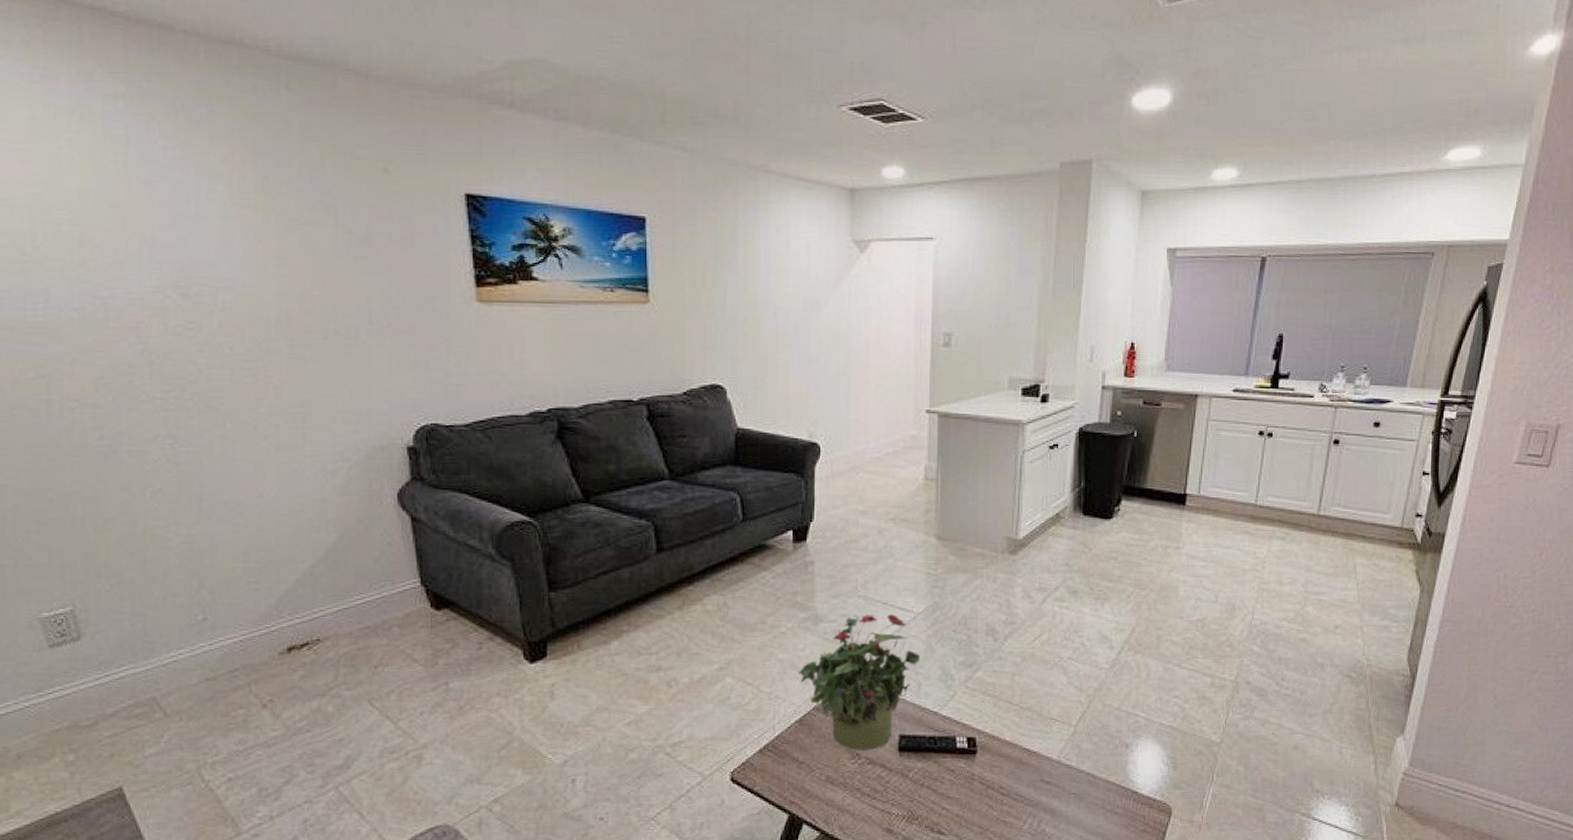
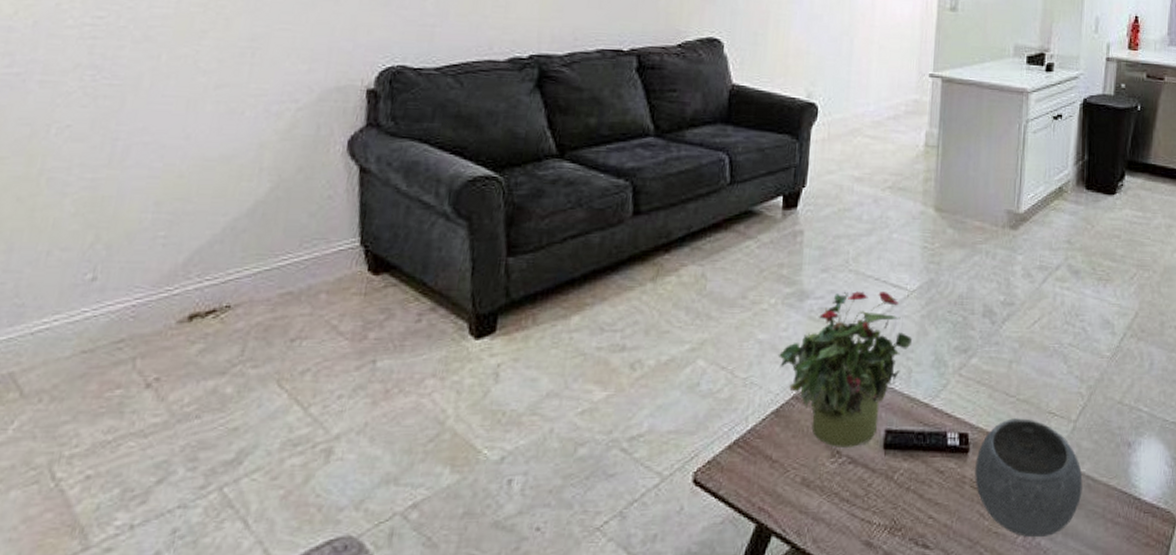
bowl: none [982,724,1083,826] -> present [974,418,1083,538]

